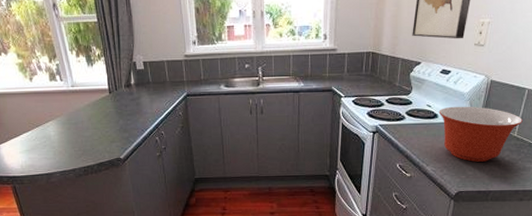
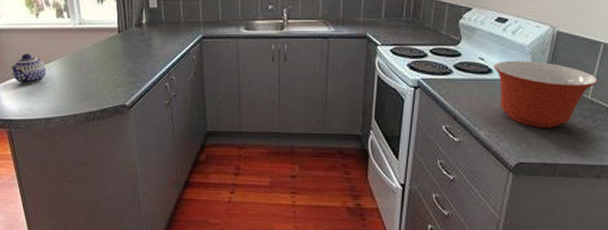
teapot: none [10,115,45,144] -> present [11,53,47,85]

